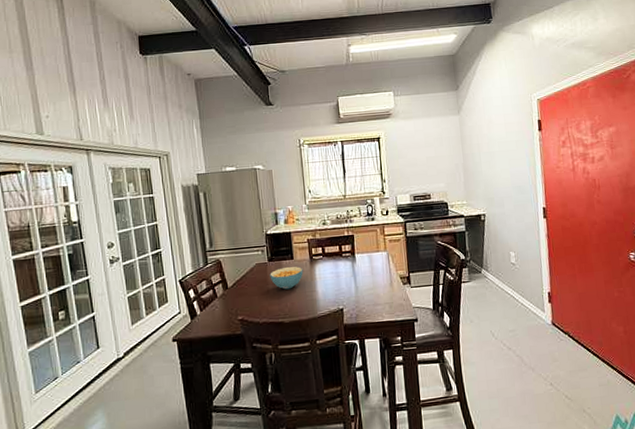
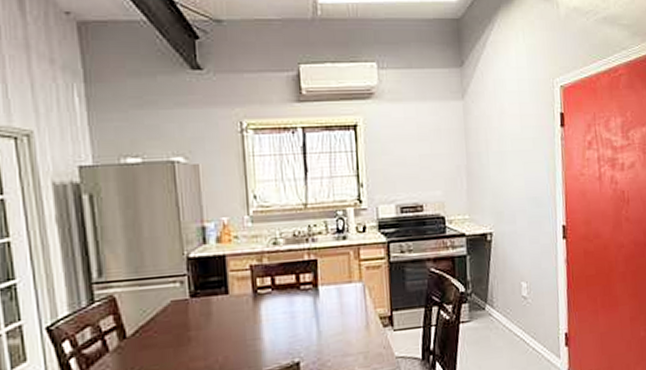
cereal bowl: present [270,266,303,290] -> none [192,304,243,338]

